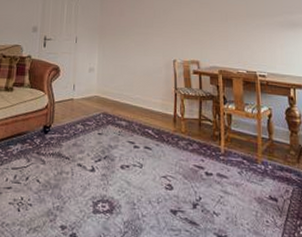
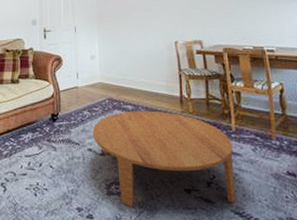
coffee table: none [83,127,220,227] -> present [92,110,236,207]

